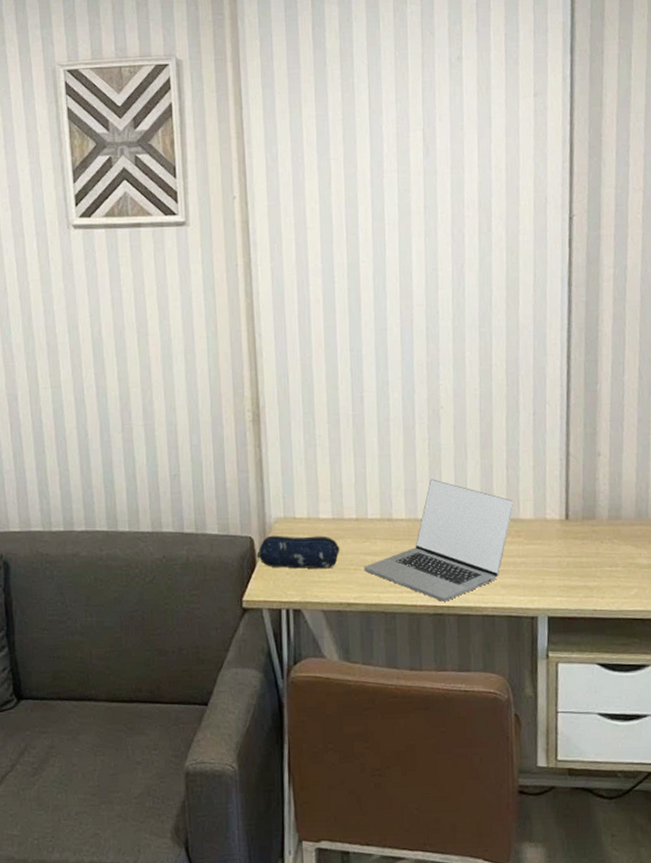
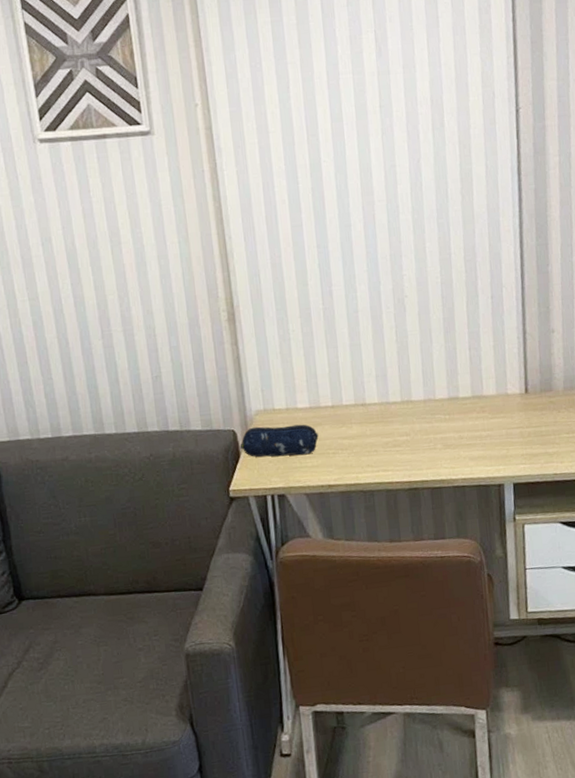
laptop: present [364,479,514,602] -> none [341,364,478,477]

